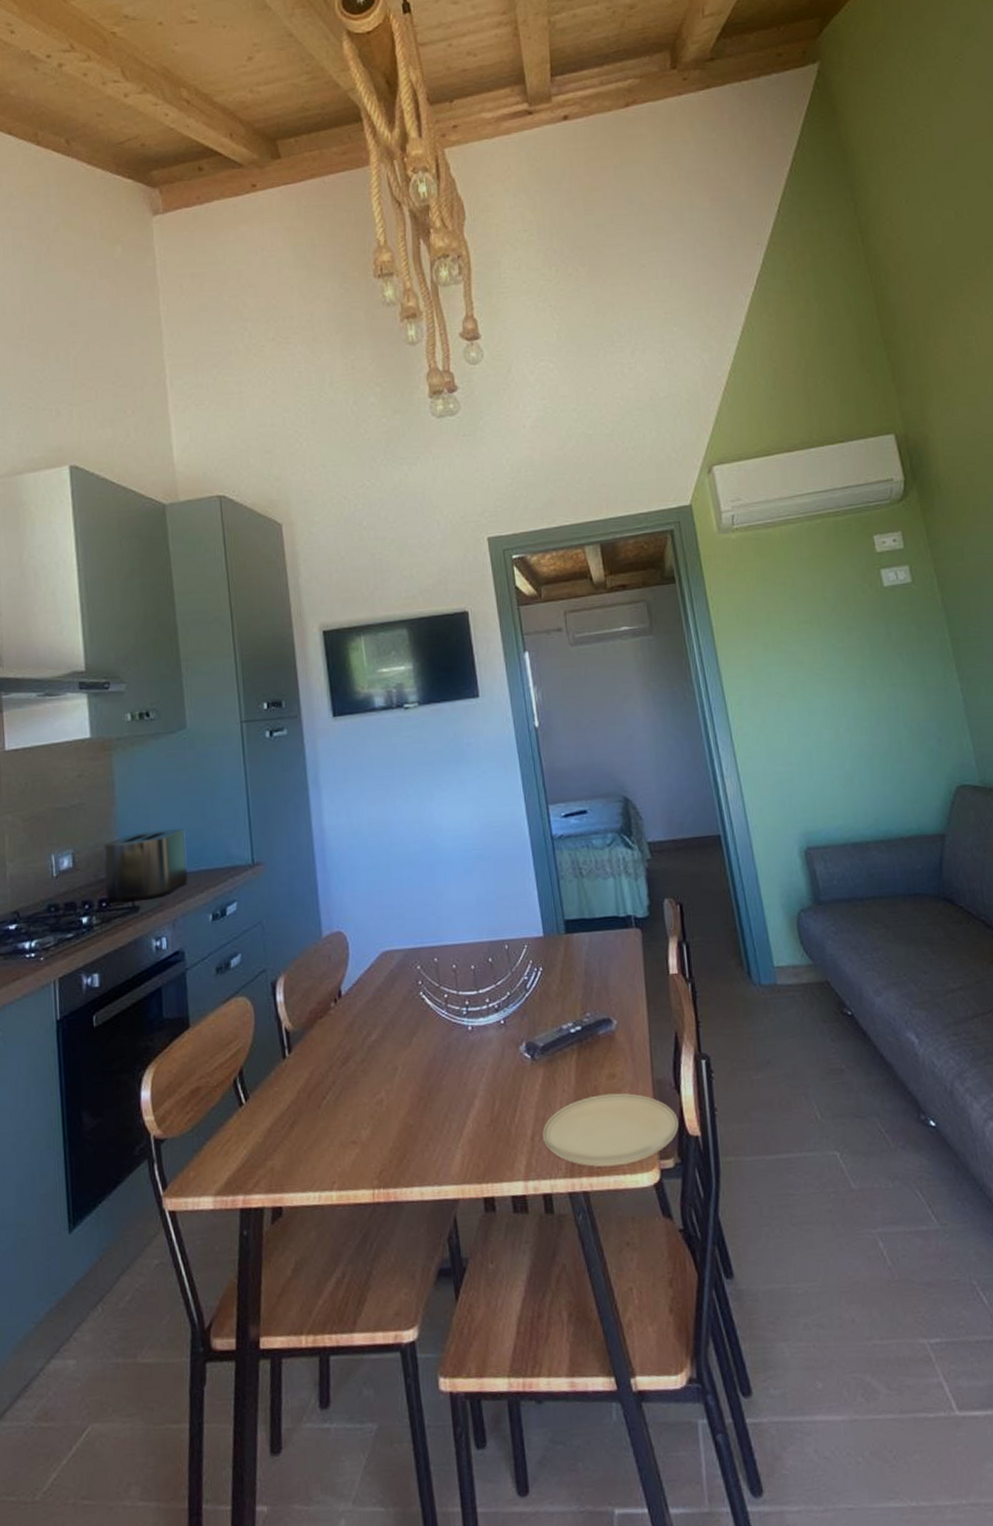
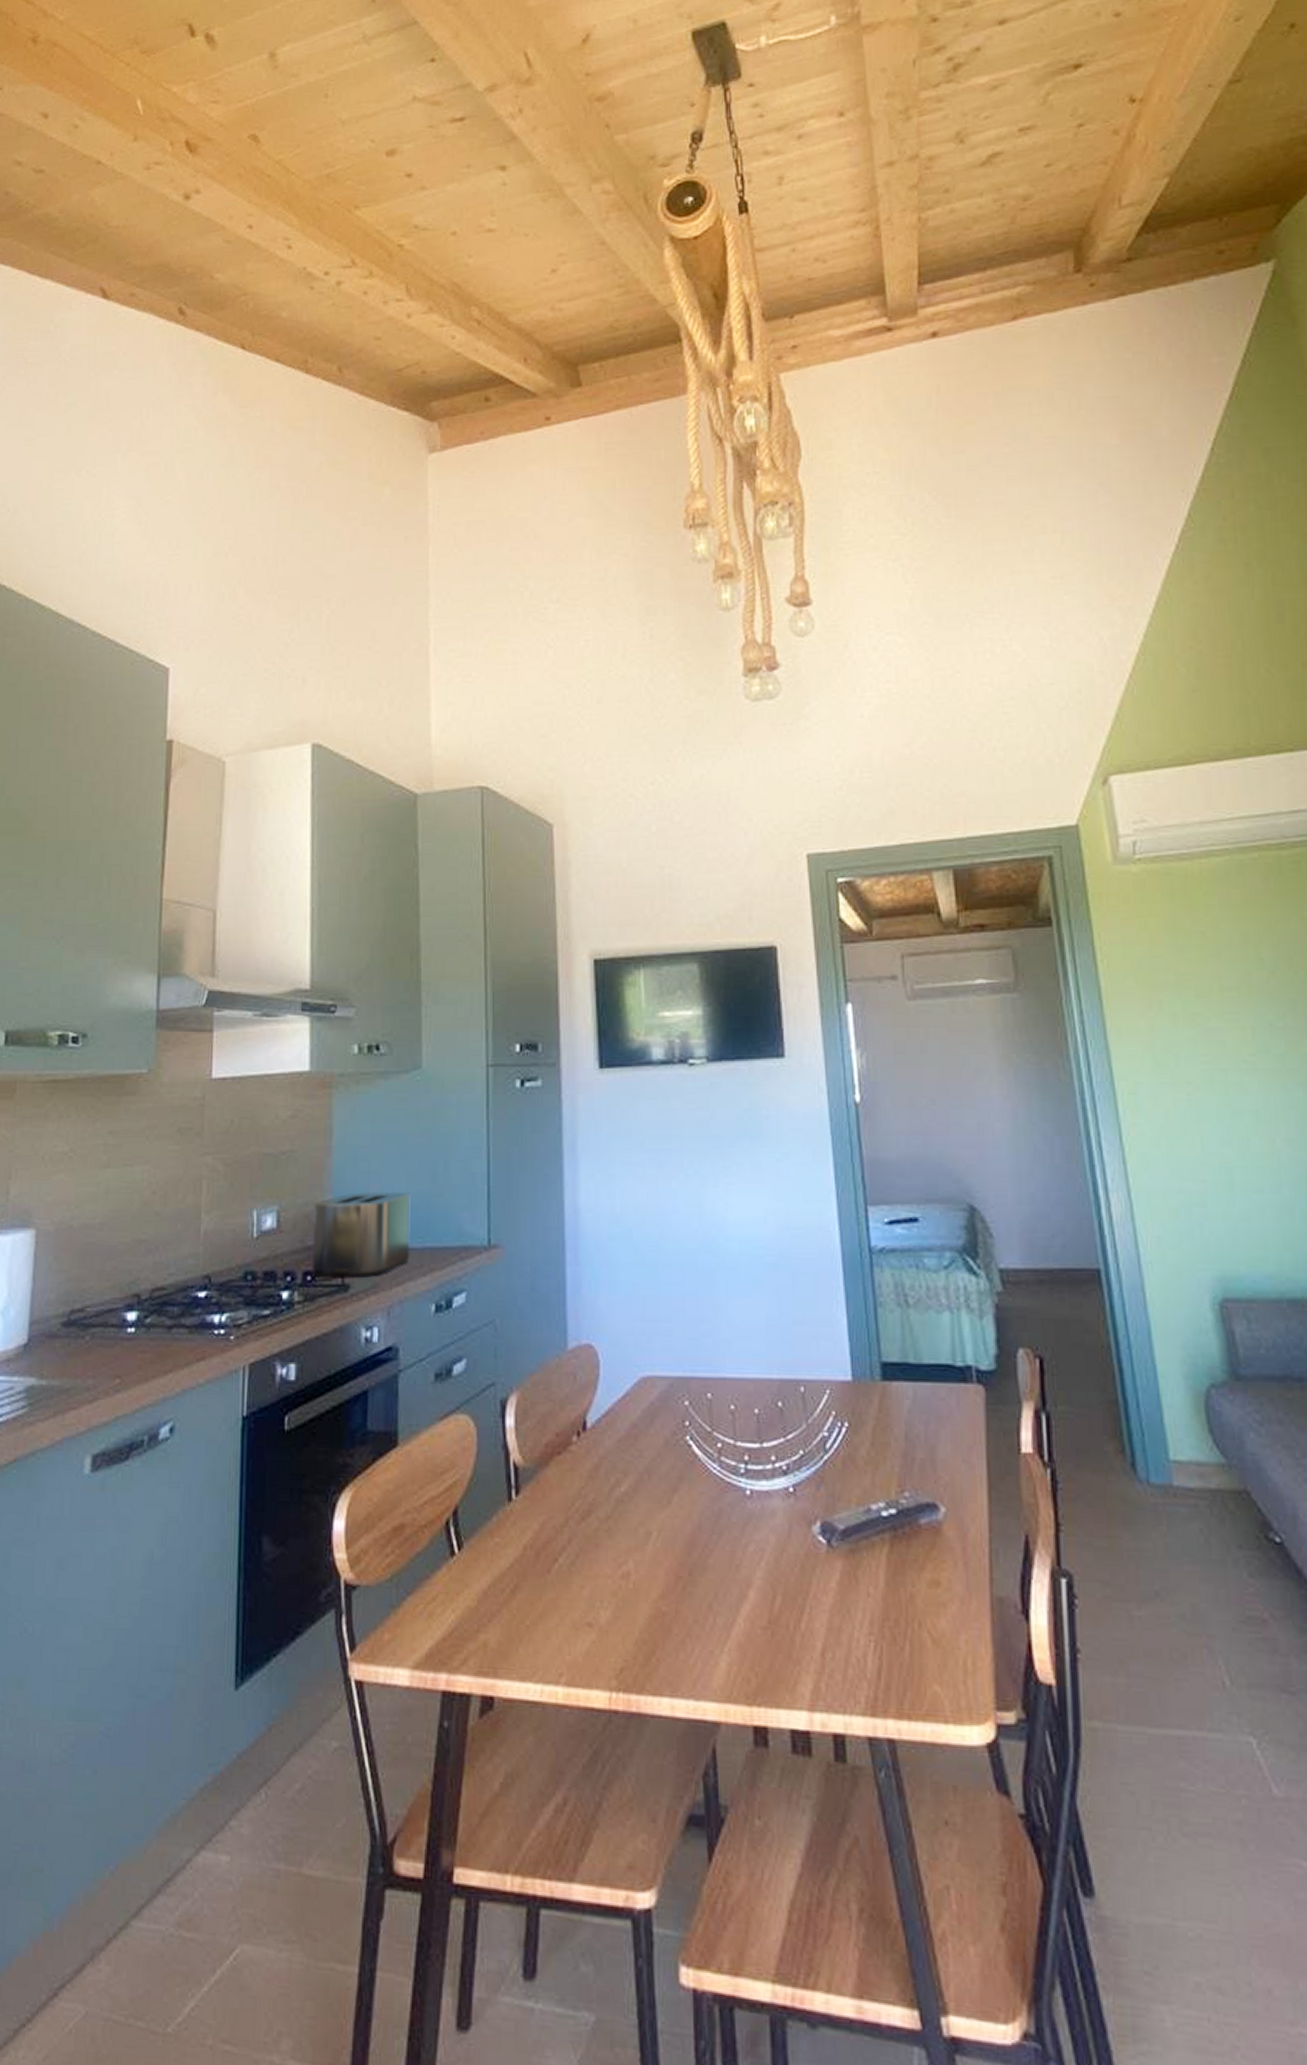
plate: present [543,1093,679,1168] -> none [837,1607,1025,1711]

